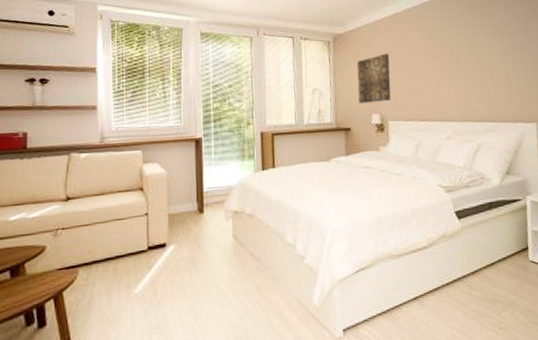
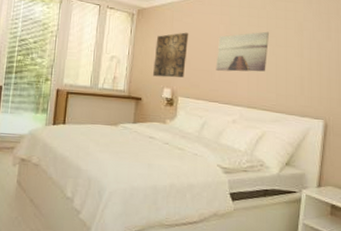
wall art: none [420,41,472,88] -> present [215,31,270,72]

